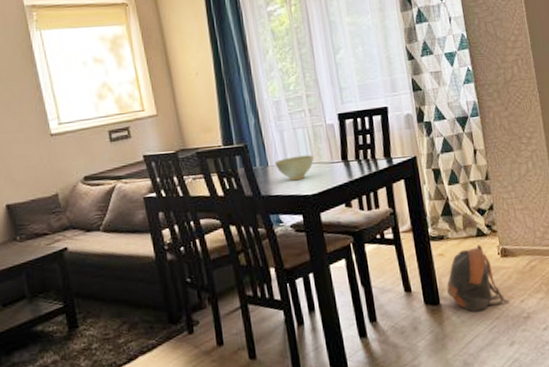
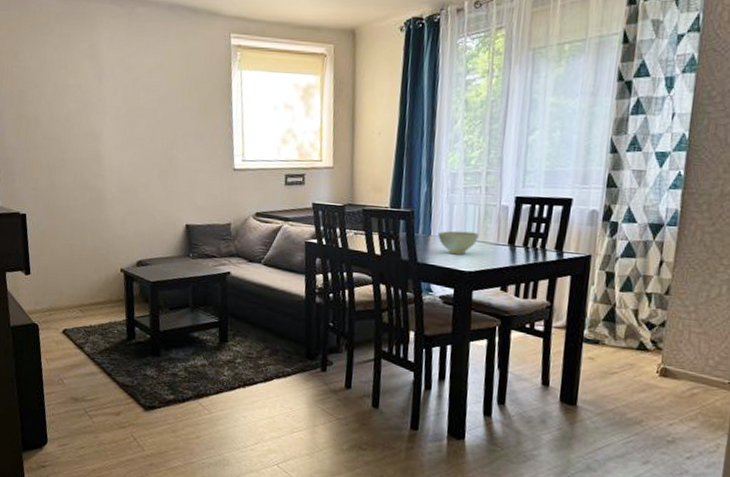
backpack: present [446,245,509,311] -> none [588,358,655,423]

